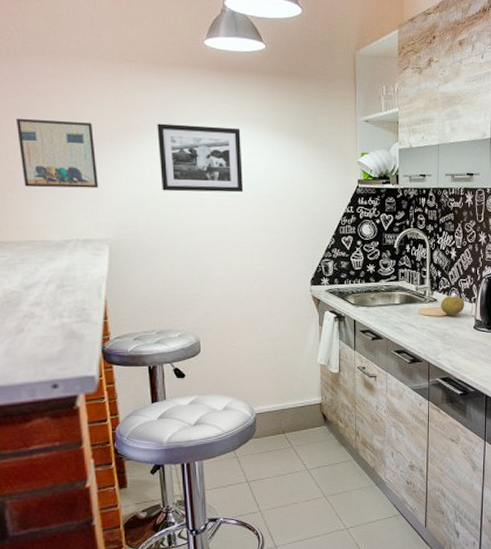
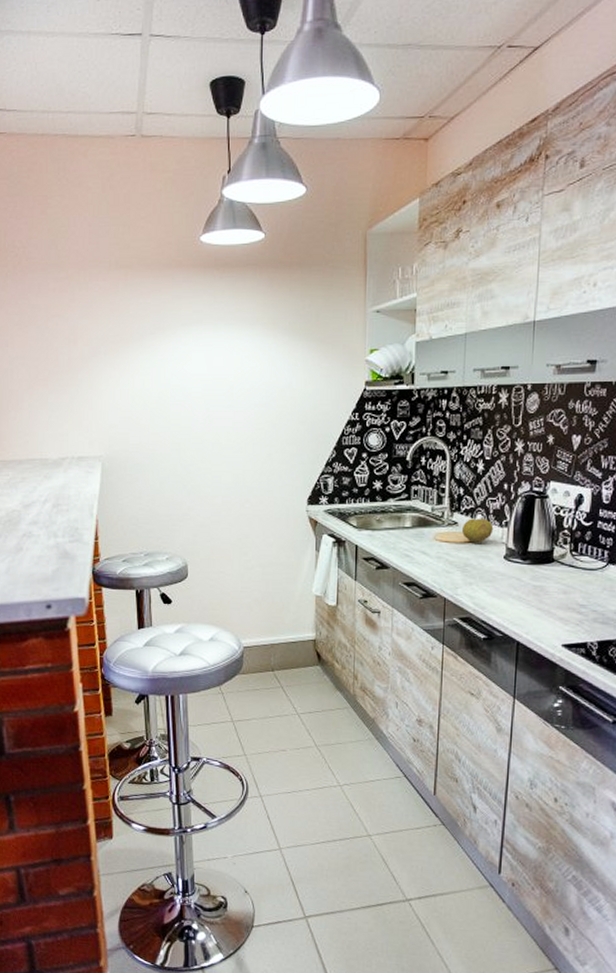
wall art: present [17,118,99,189] -> none [21,335,94,405]
picture frame: present [157,123,244,193] -> none [150,330,237,403]

